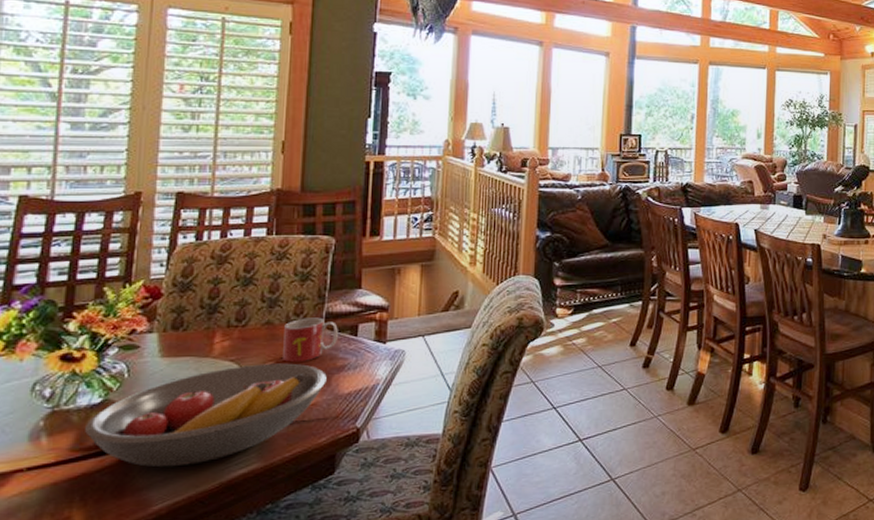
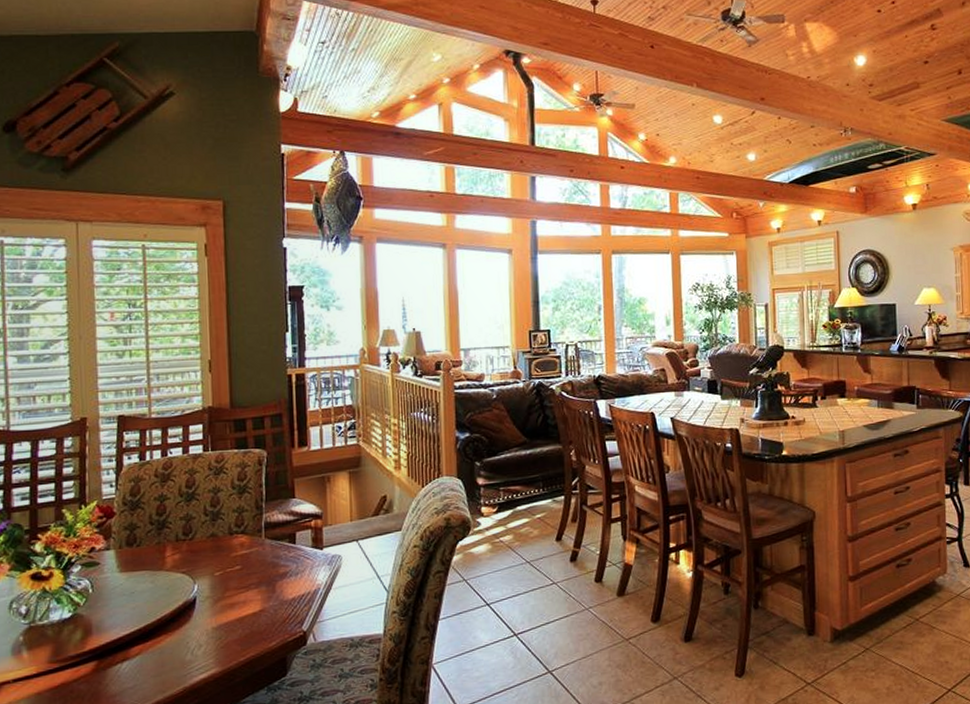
fruit bowl: present [85,363,327,468] -> none [60,572,271,675]
mug: present [283,317,338,362] -> none [228,528,278,571]

